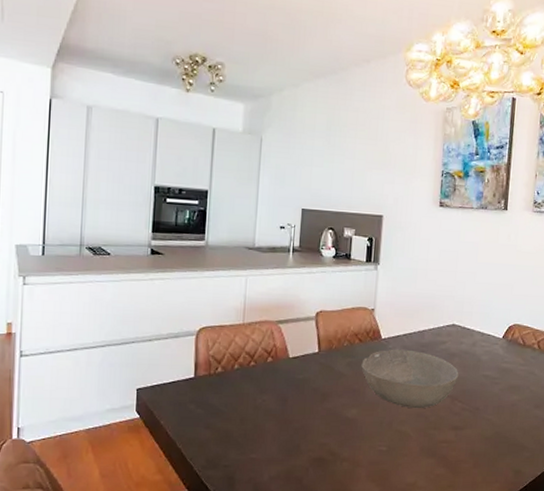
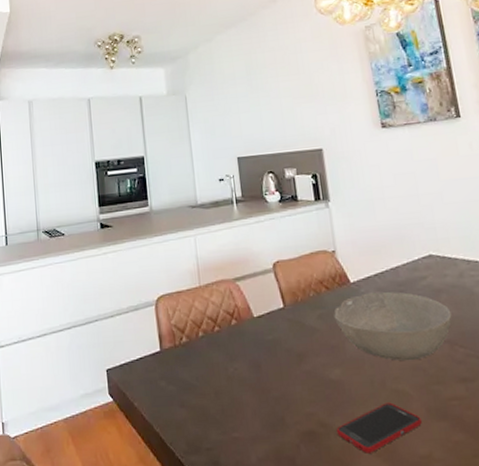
cell phone: none [342,440,415,479] -> present [336,402,422,454]

